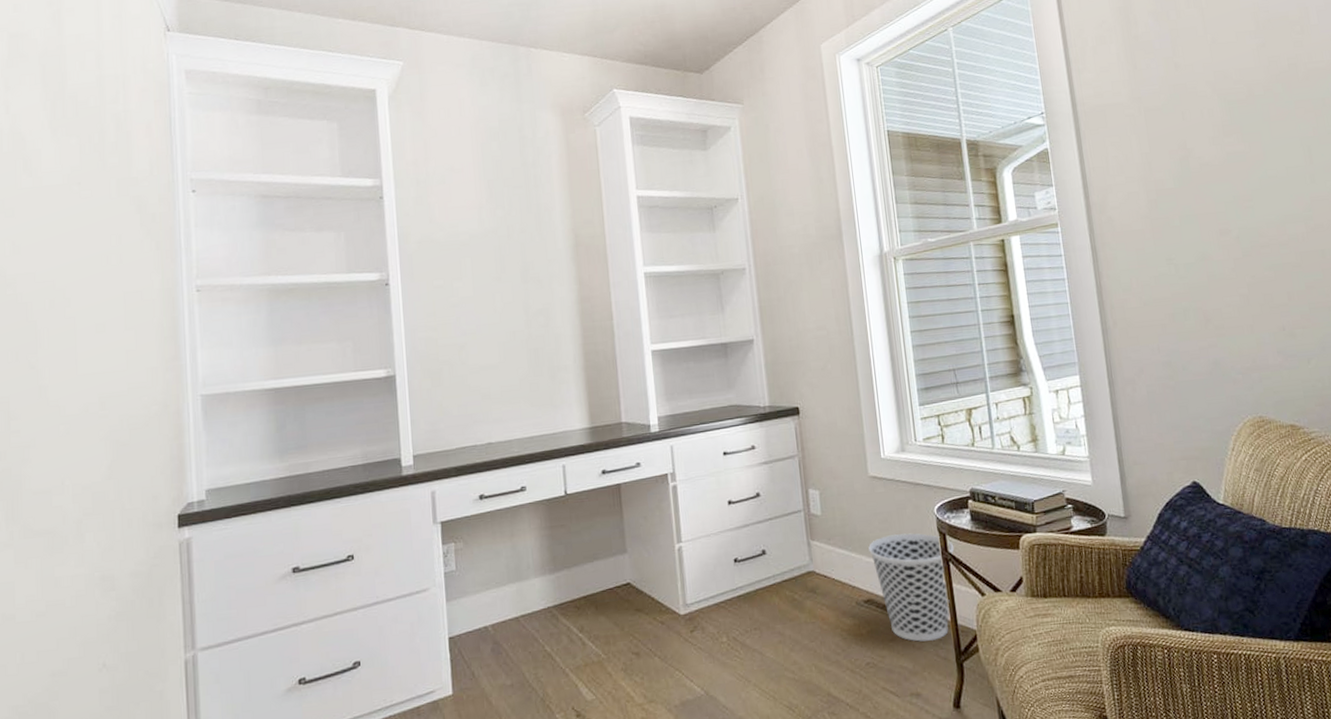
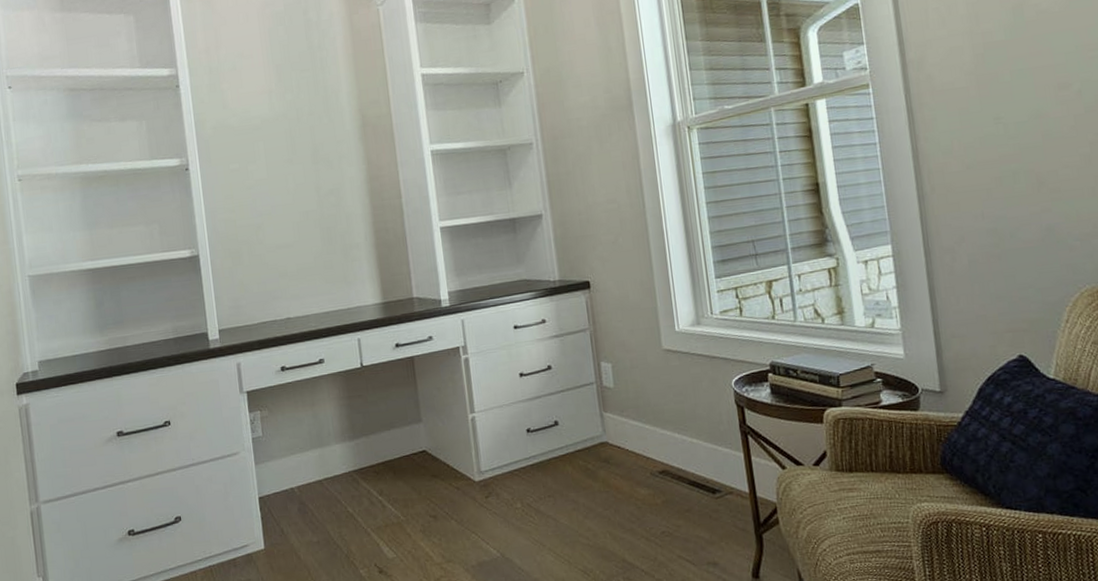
wastebasket: present [868,533,955,642] -> none [663,406,754,513]

